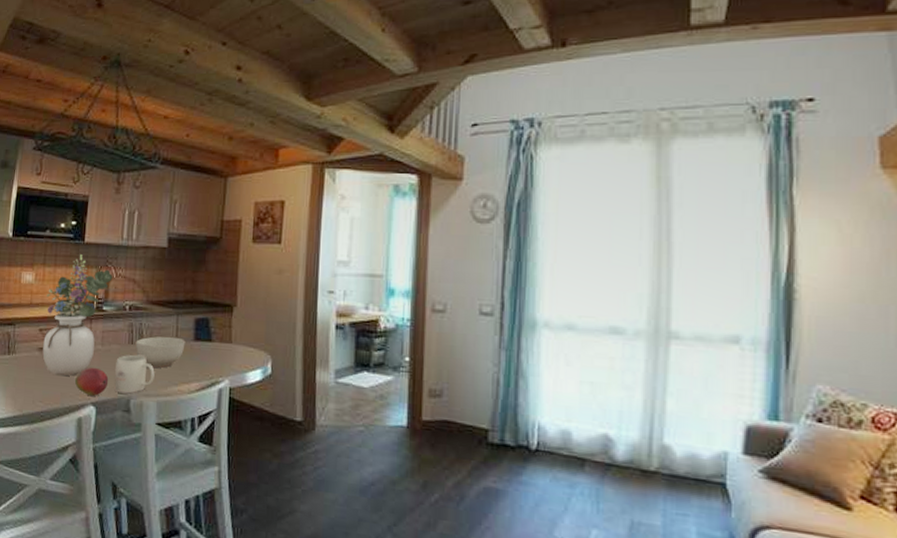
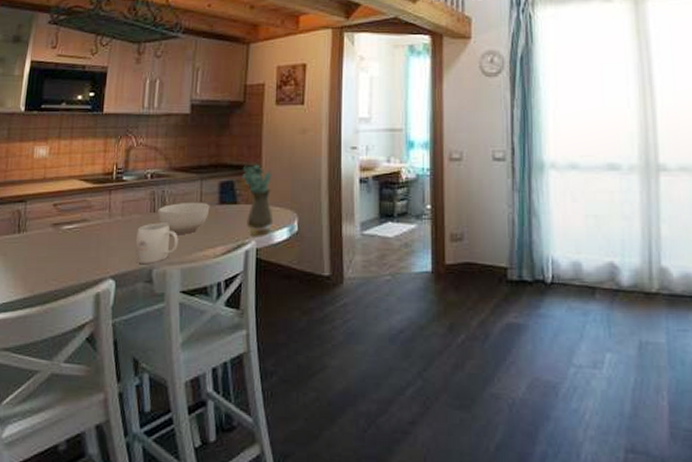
bouquet: present [42,255,113,376] -> none [56,126,134,251]
fruit: present [74,367,109,396] -> none [92,239,129,269]
vase: none [217,300,247,377] -> present [242,162,274,237]

